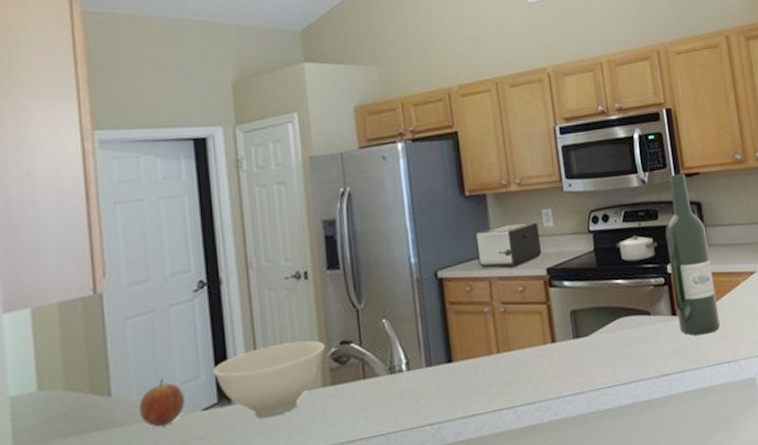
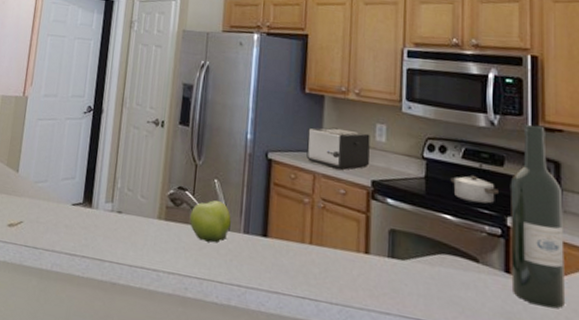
fruit: present [138,379,185,428] -> none [32,171,63,208]
bowl: present [213,340,326,418] -> none [84,171,167,230]
fruit: none [360,341,410,392] -> present [189,197,231,243]

